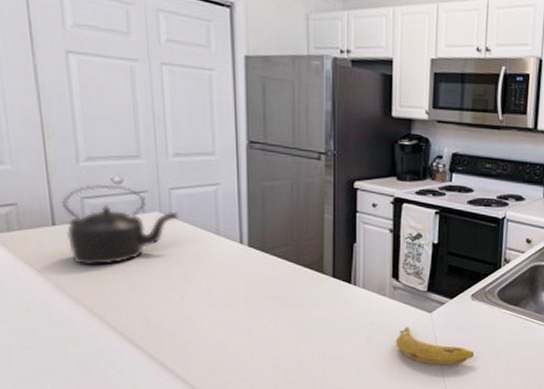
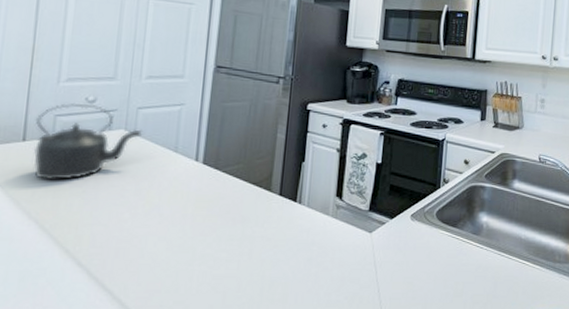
fruit: present [395,327,475,366] -> none [334,247,412,290]

